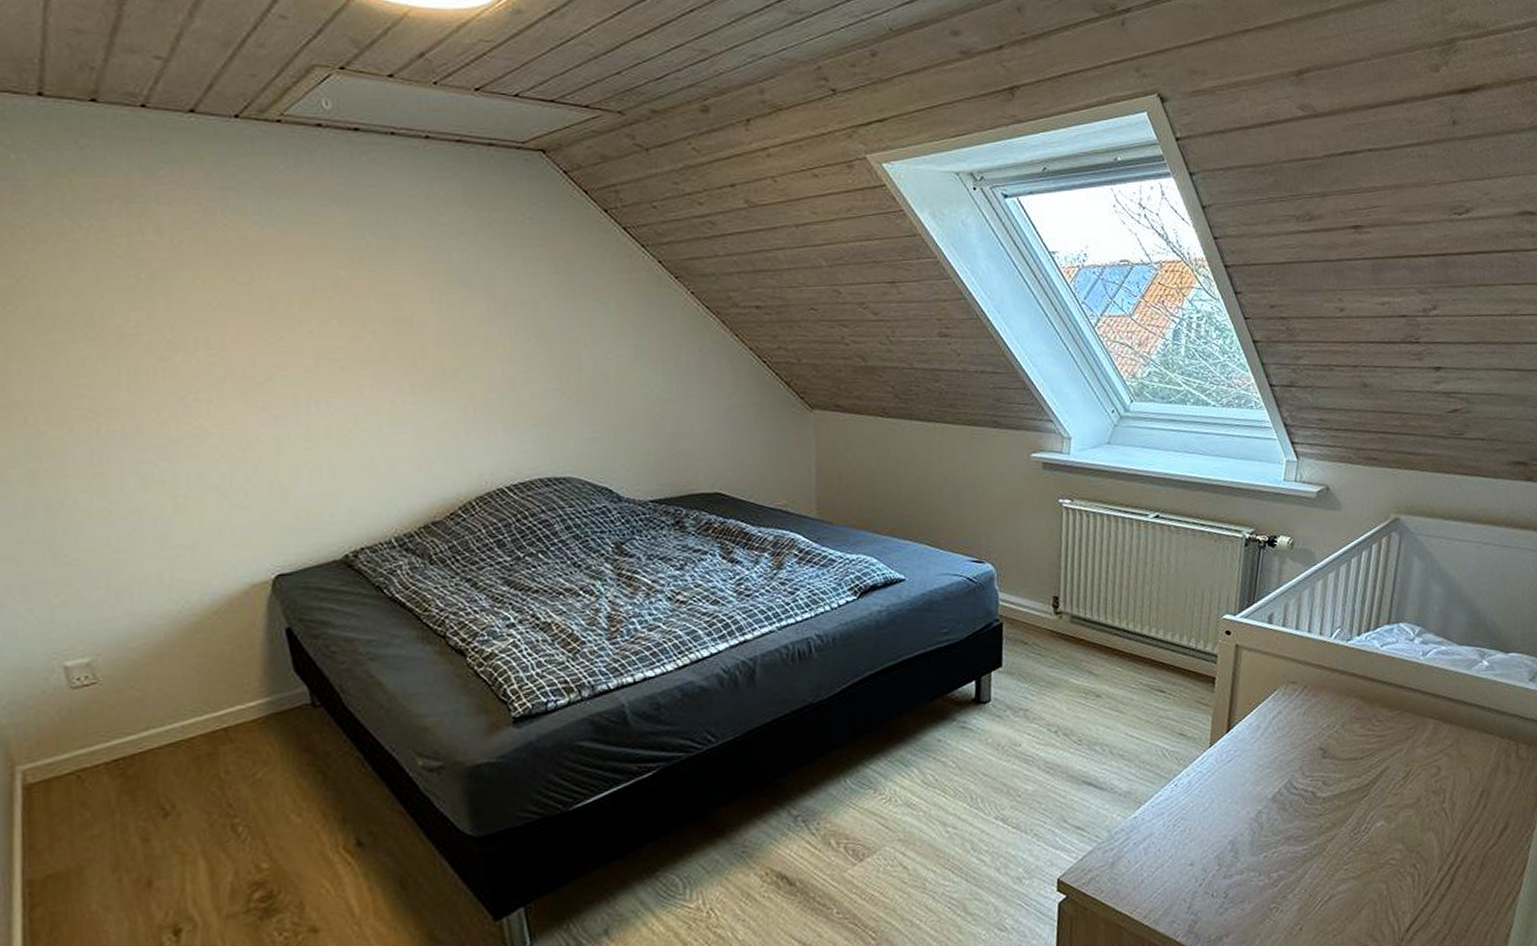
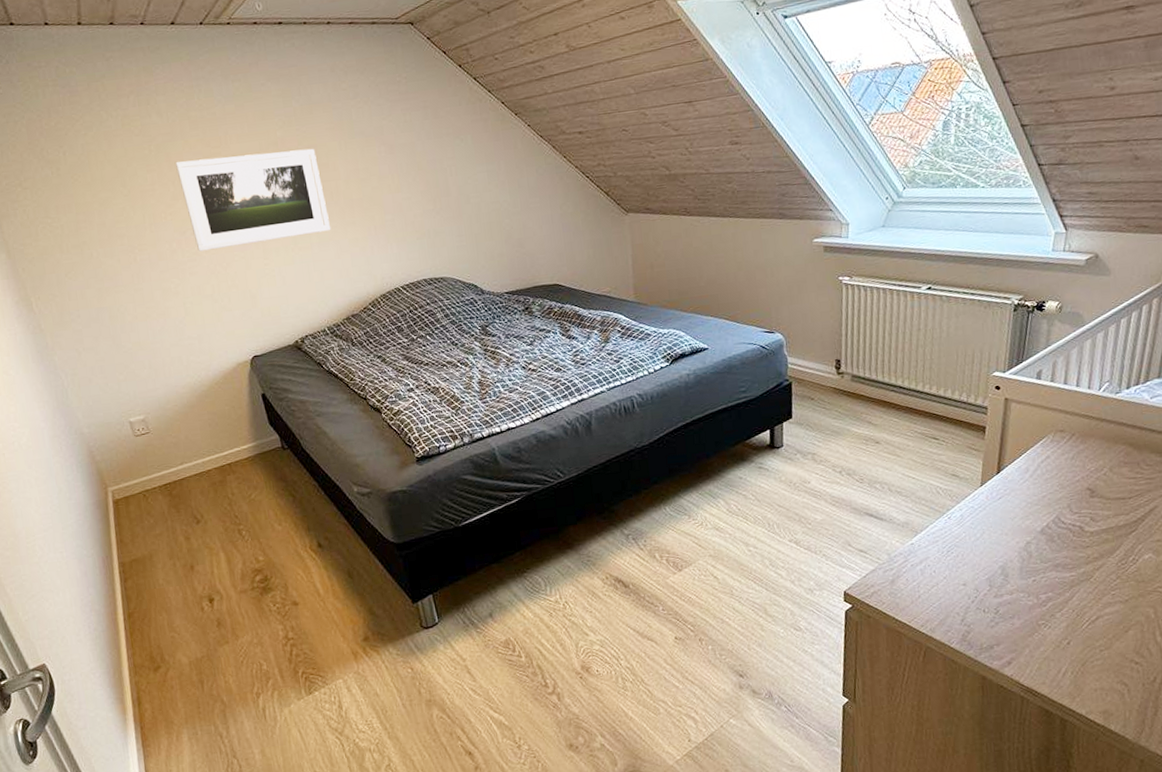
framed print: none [178,296,411,425] -> present [176,148,331,252]

